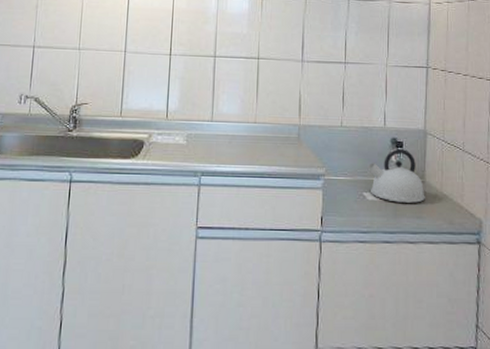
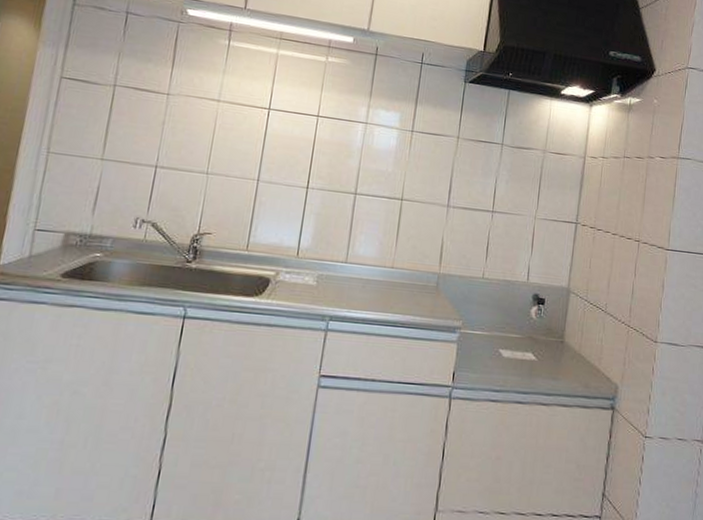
kettle: present [367,148,425,203] -> none [506,305,563,364]

